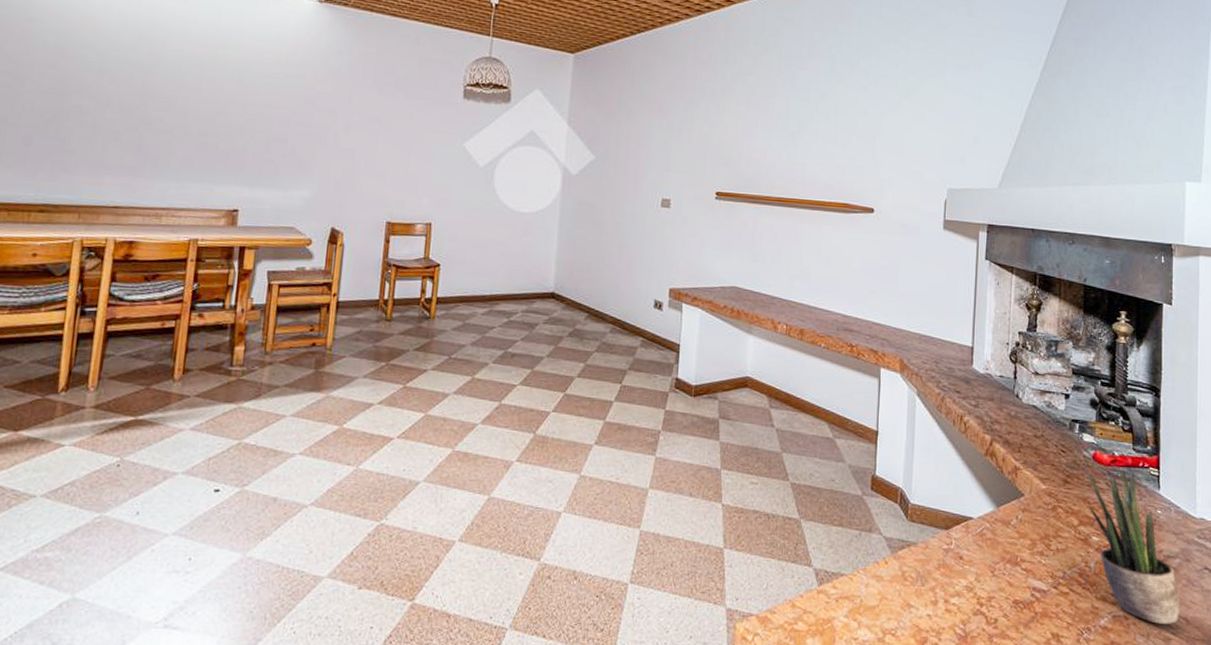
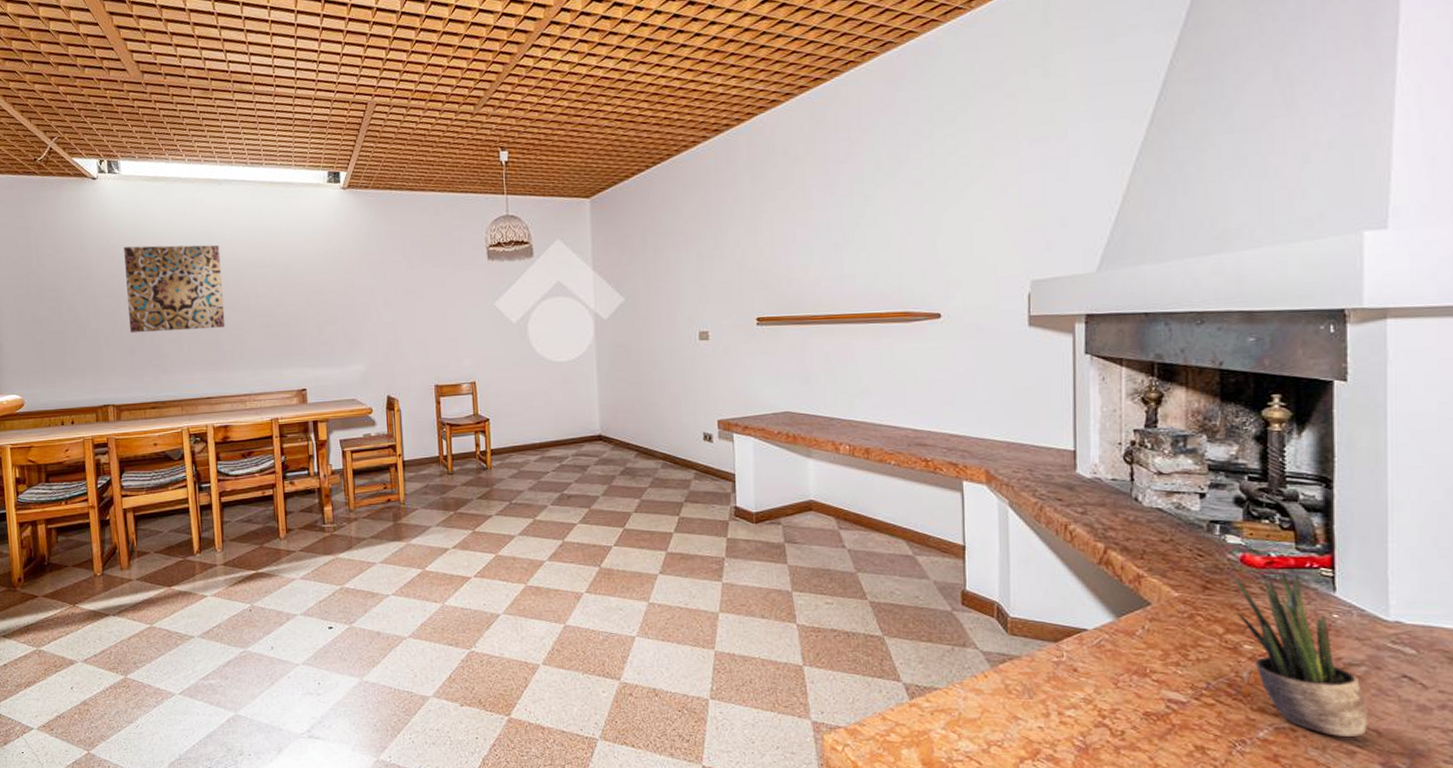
wall art: none [30,21,165,129] -> present [124,245,226,333]

